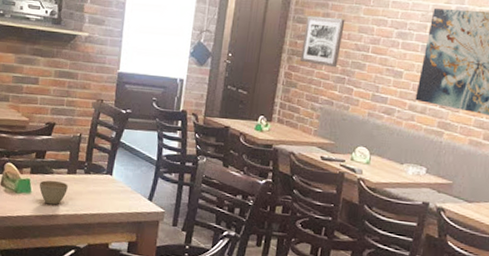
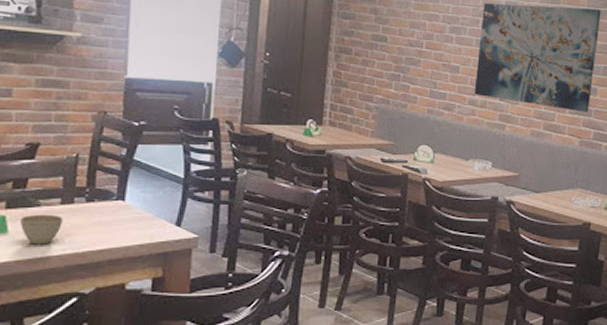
wall art: present [300,15,345,68] -> none [350,11,395,65]

